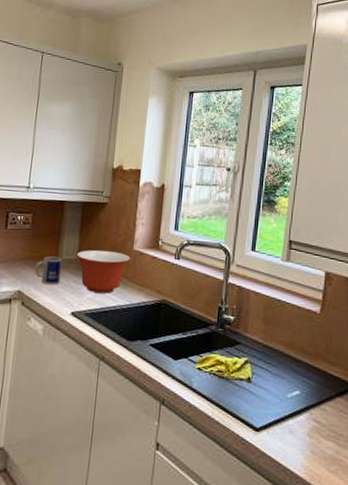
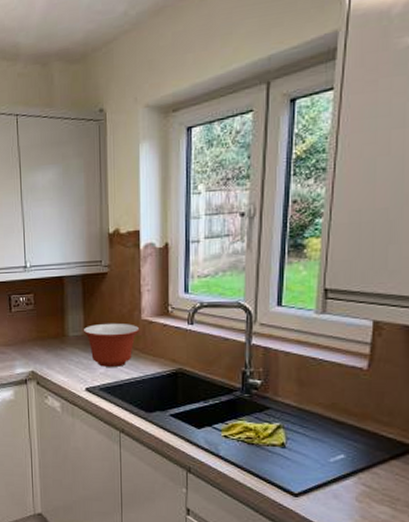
mug: present [34,256,63,285] -> none [44,334,71,363]

